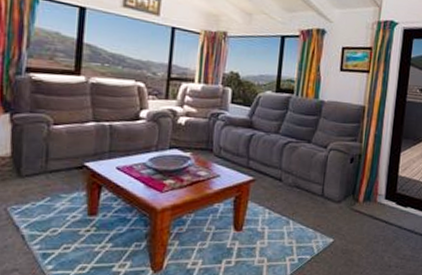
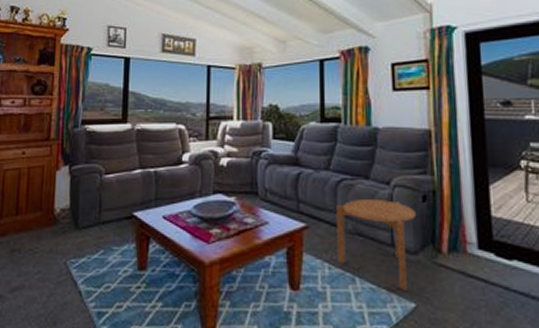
side table: none [277,159,345,230] -> present [336,199,417,291]

